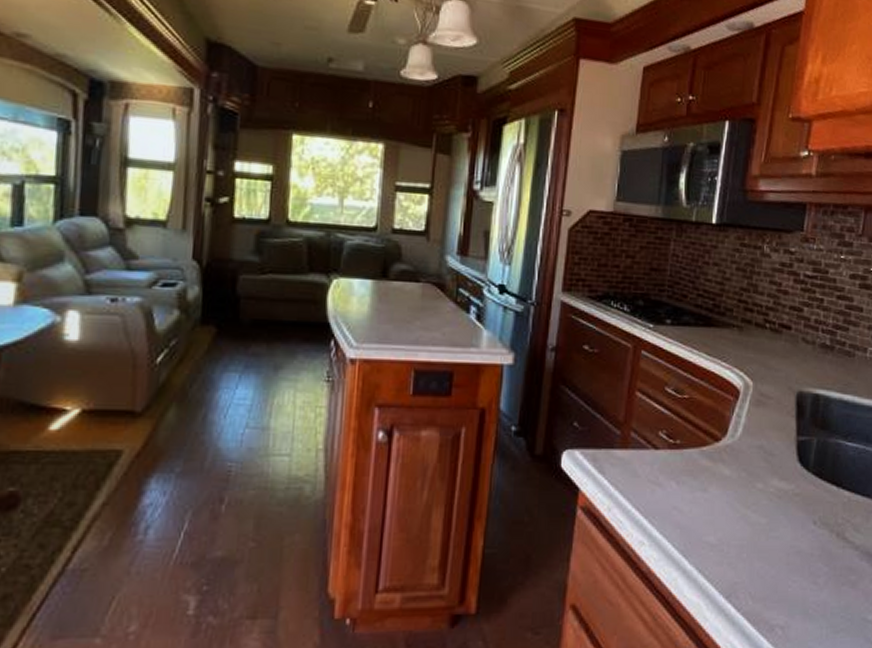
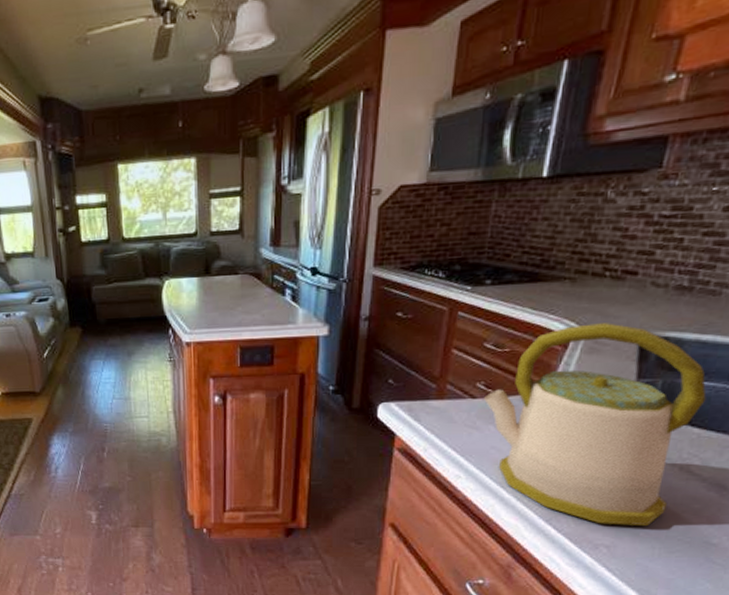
kettle: none [666,375,852,602] -> present [484,323,706,527]

